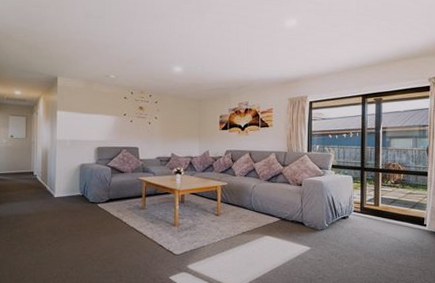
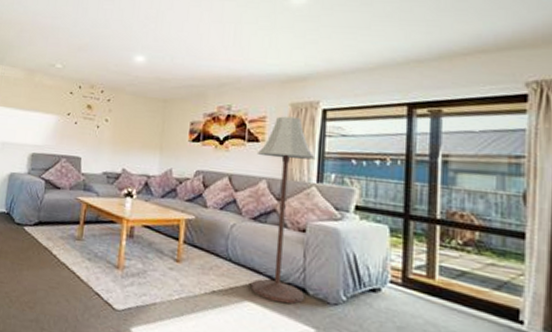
floor lamp: none [267,108,306,234] -> present [250,116,315,304]

